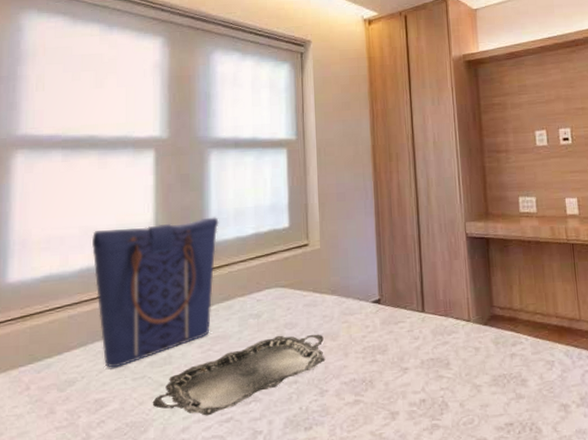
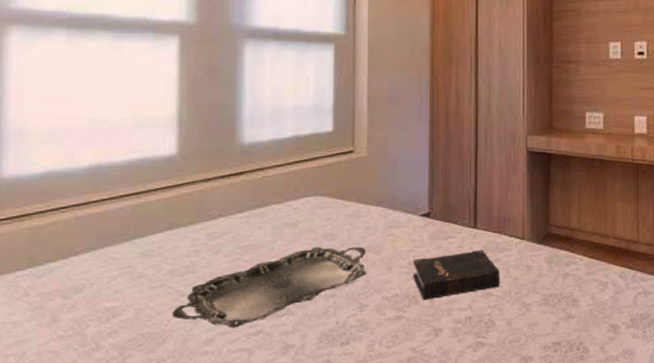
tote bag: present [92,217,219,368] -> none [103,116,253,275]
hardback book: none [367,333,450,384] -> present [413,249,500,300]

